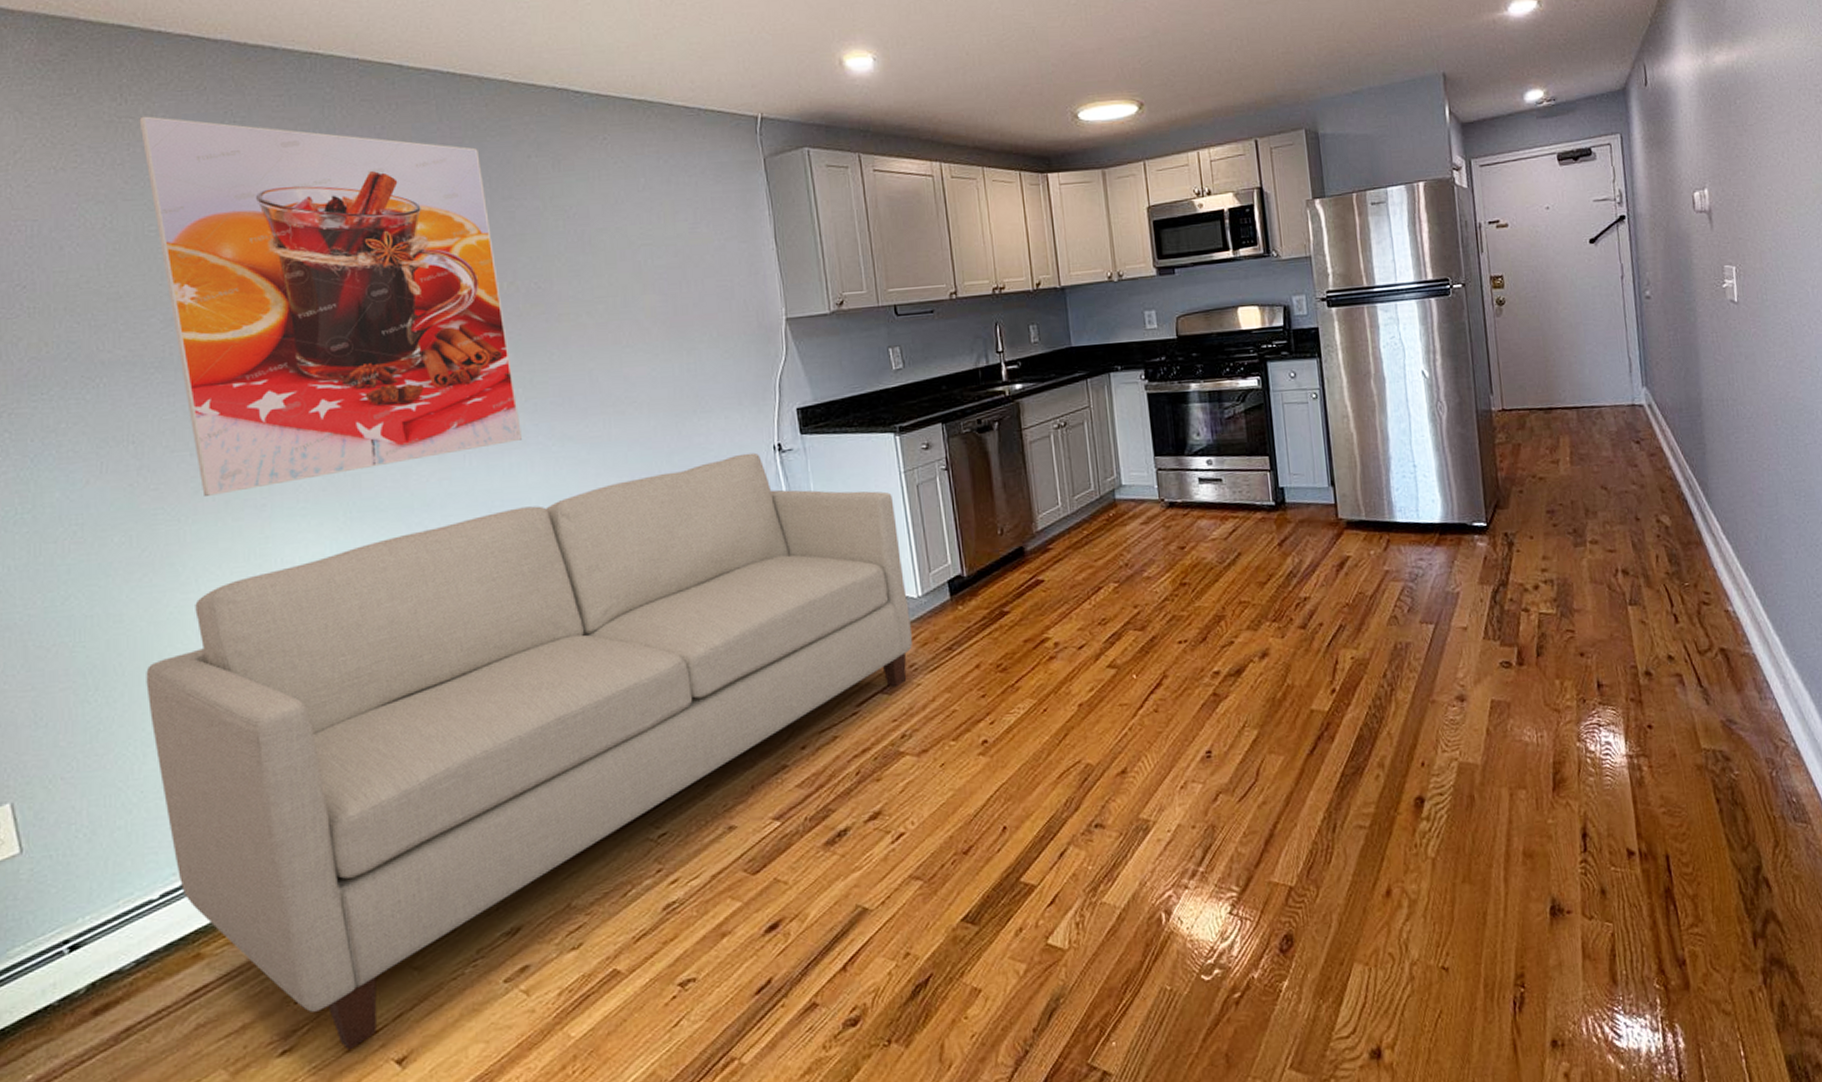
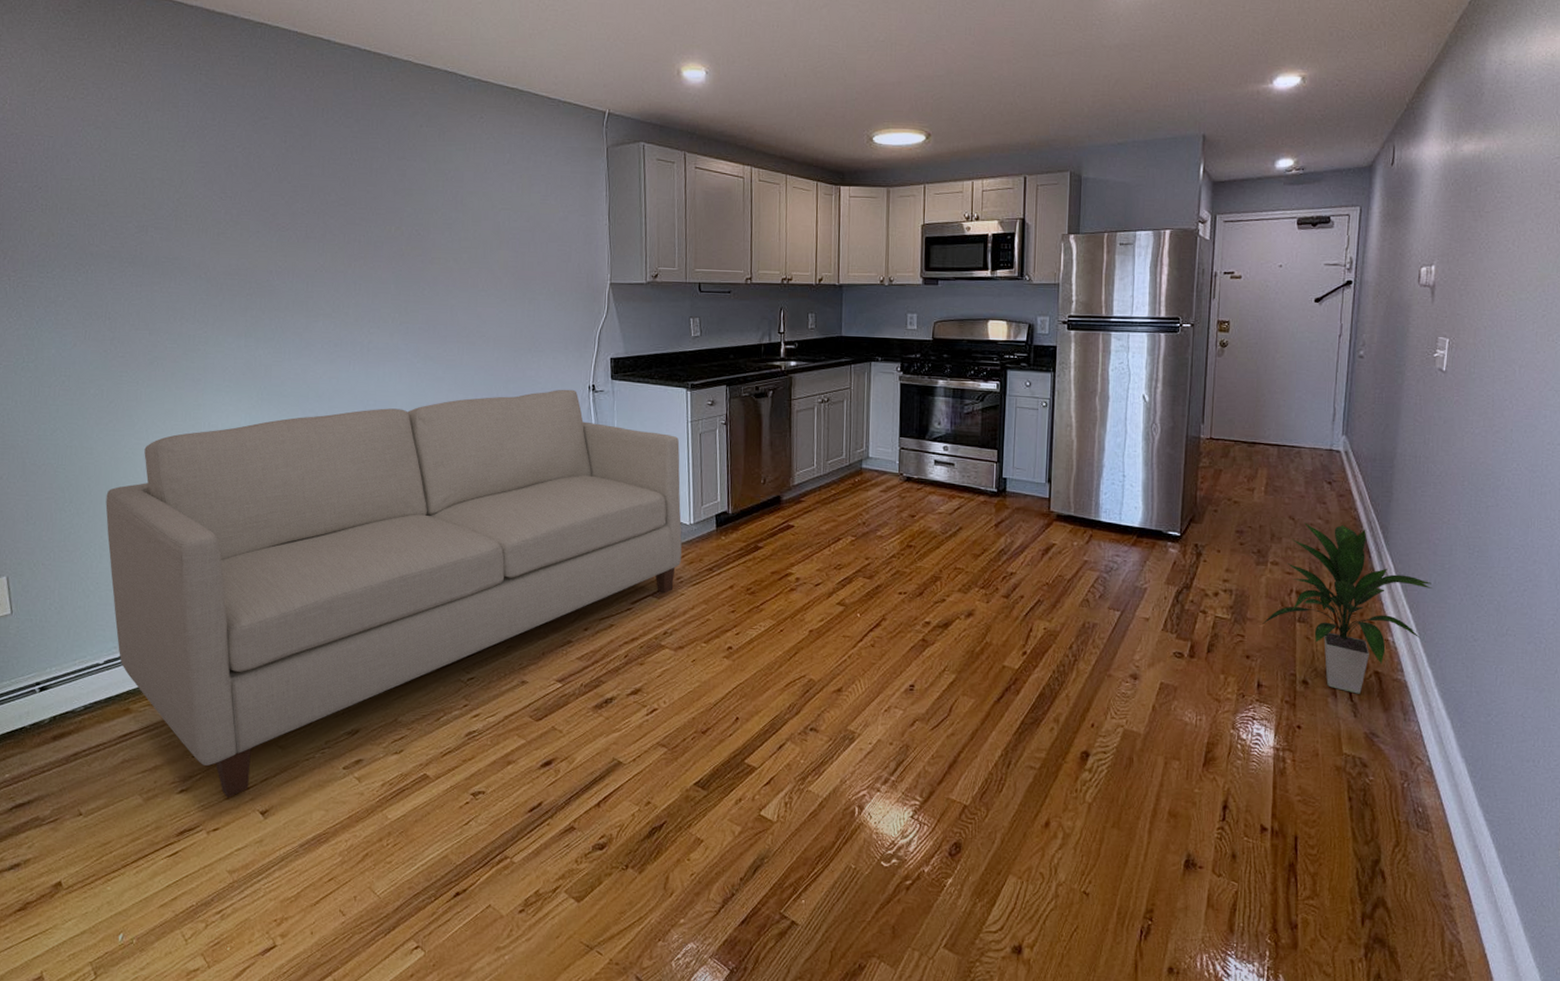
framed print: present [139,116,522,496] -> none [131,62,395,367]
indoor plant: none [1591,488,1765,678] -> present [1262,522,1433,694]

